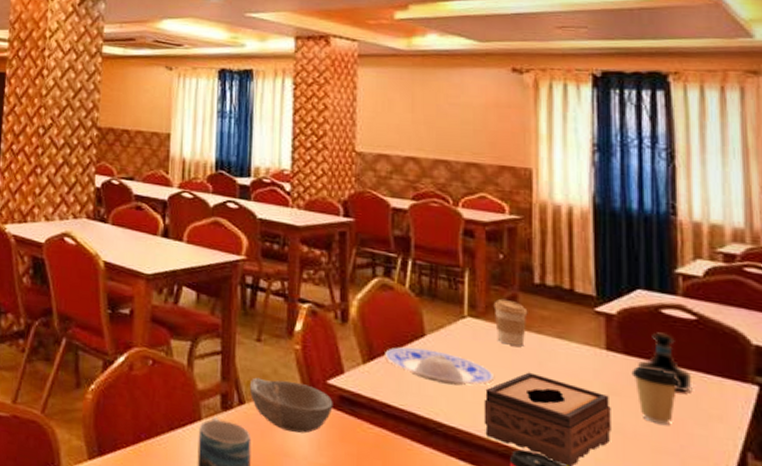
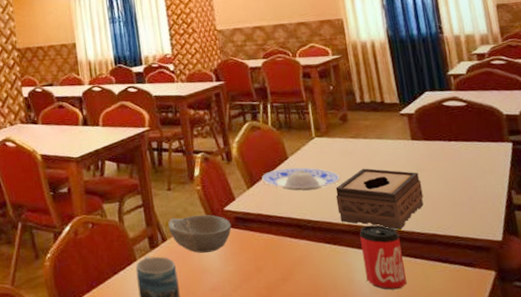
coffee cup: present [493,299,528,347] -> none [331,119,357,152]
coffee cup: present [631,366,680,425] -> none [430,146,463,185]
tequila bottle: present [638,332,691,392] -> none [433,119,470,158]

